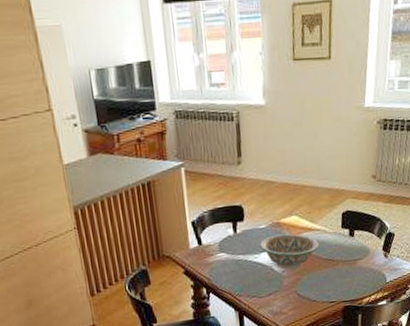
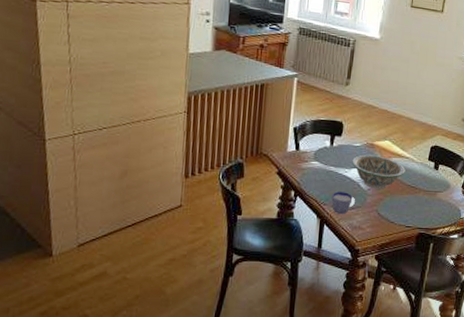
cup: none [245,279,271,303] -> present [331,191,355,214]

